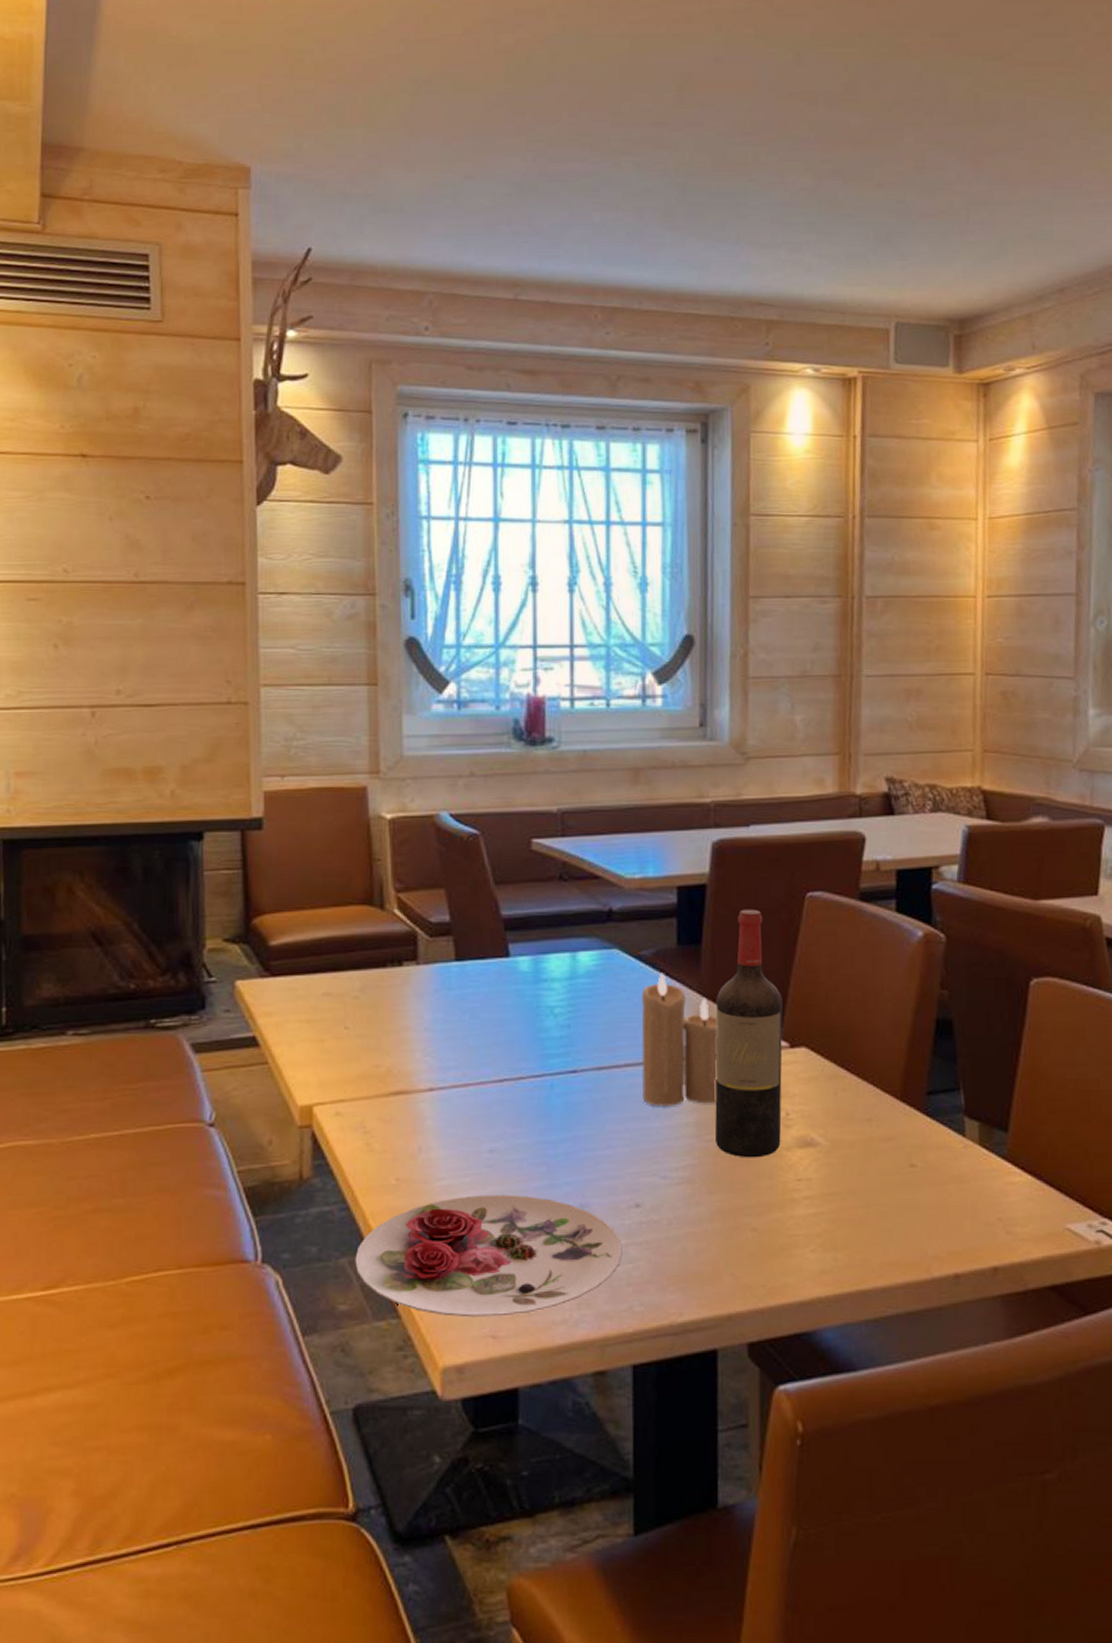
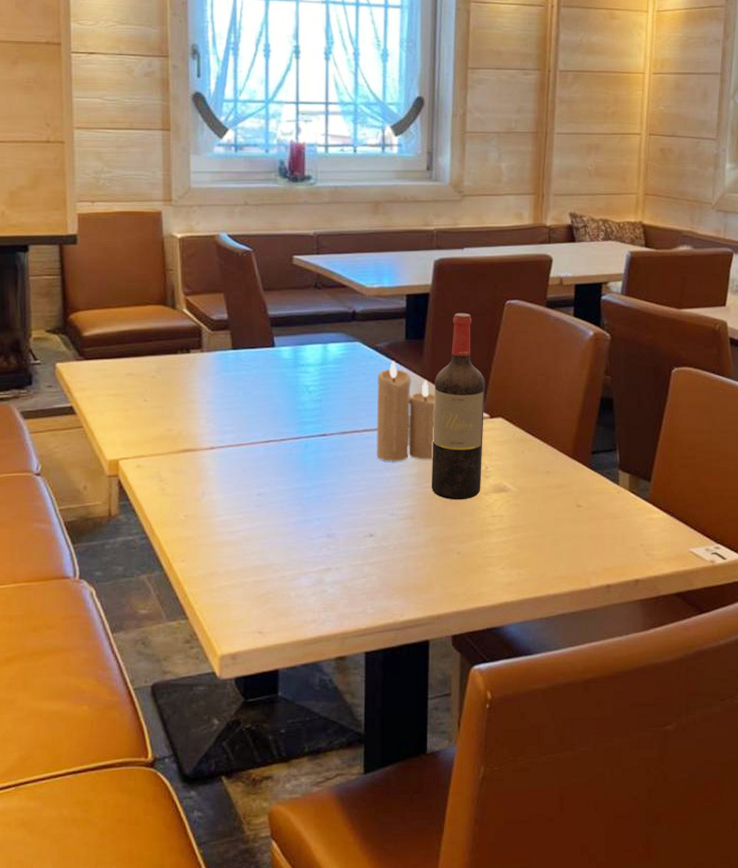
plate: present [355,1194,623,1318] -> none [152,527,359,618]

